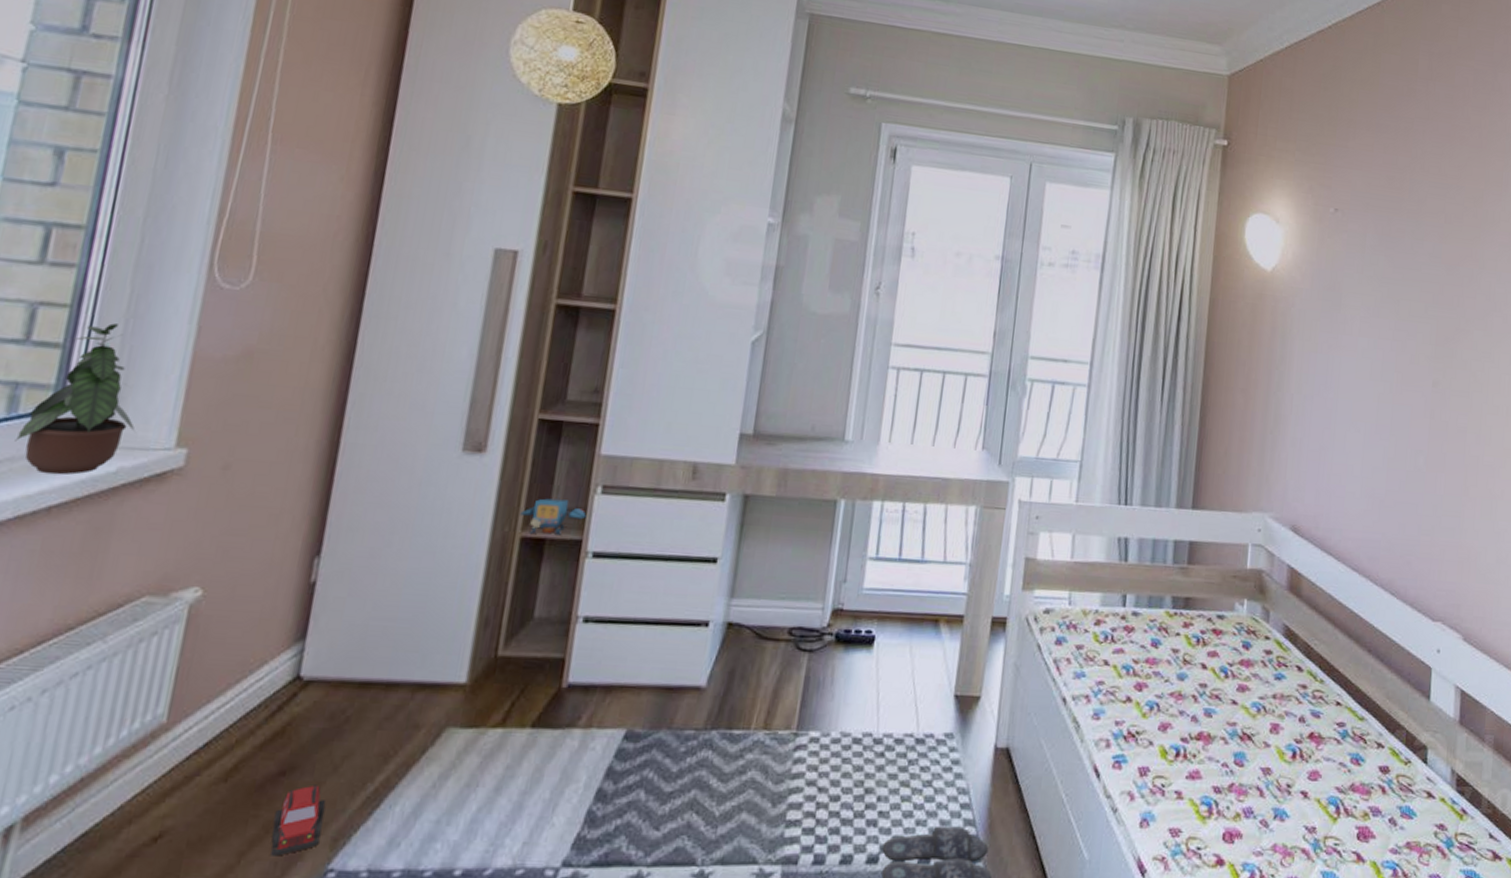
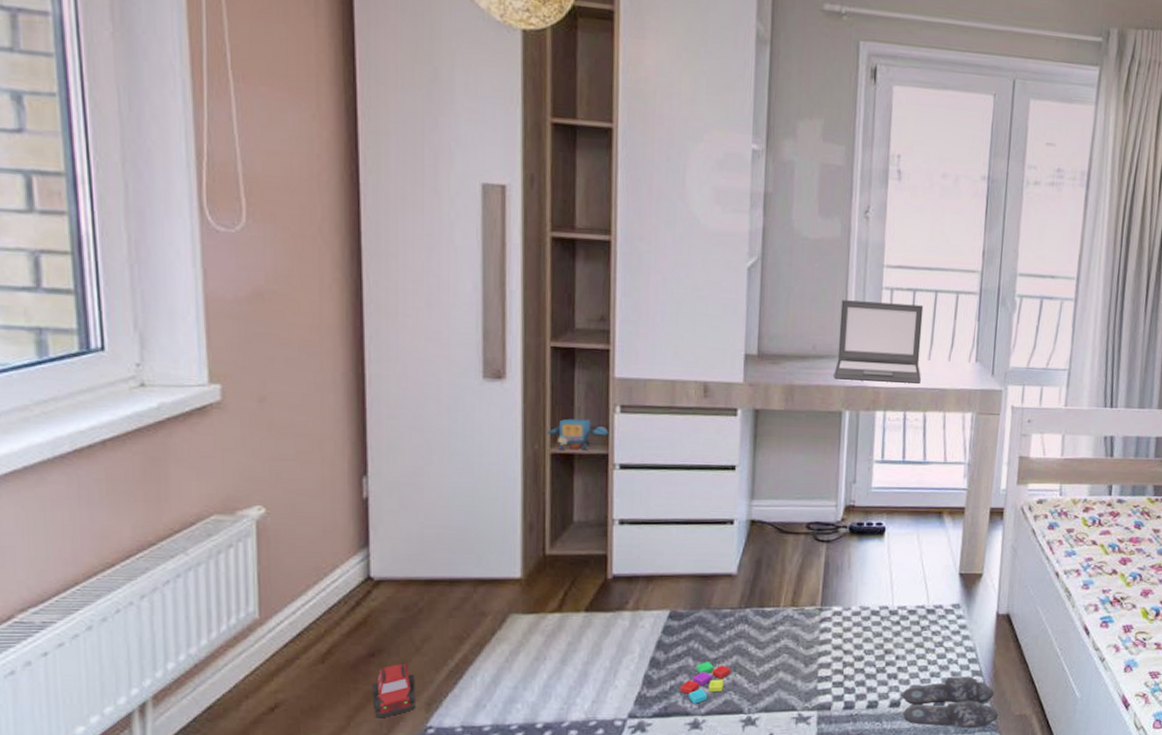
potted plant: present [15,323,136,476] -> none [53,269,167,412]
toy blocks: none [626,796,688,851] -> present [680,662,731,704]
laptop: none [831,378,930,472] -> present [833,300,924,384]

